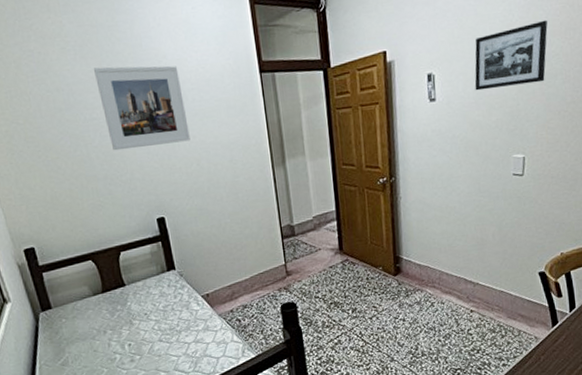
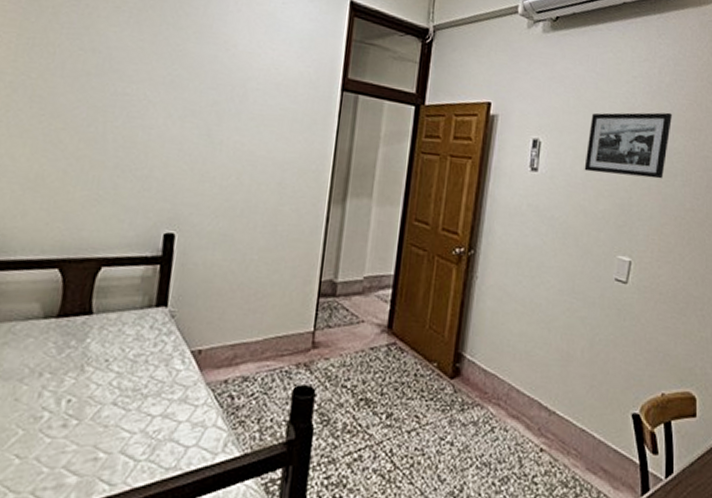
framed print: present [94,65,191,151] -> none [137,37,247,148]

